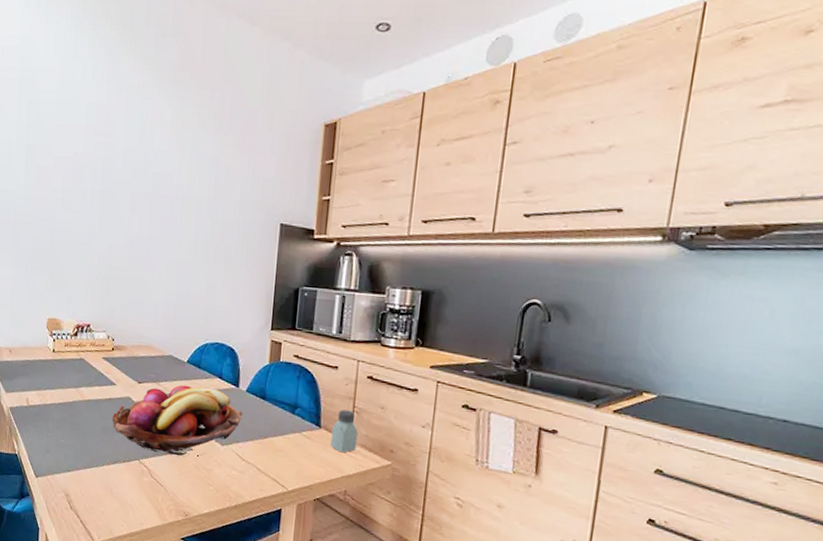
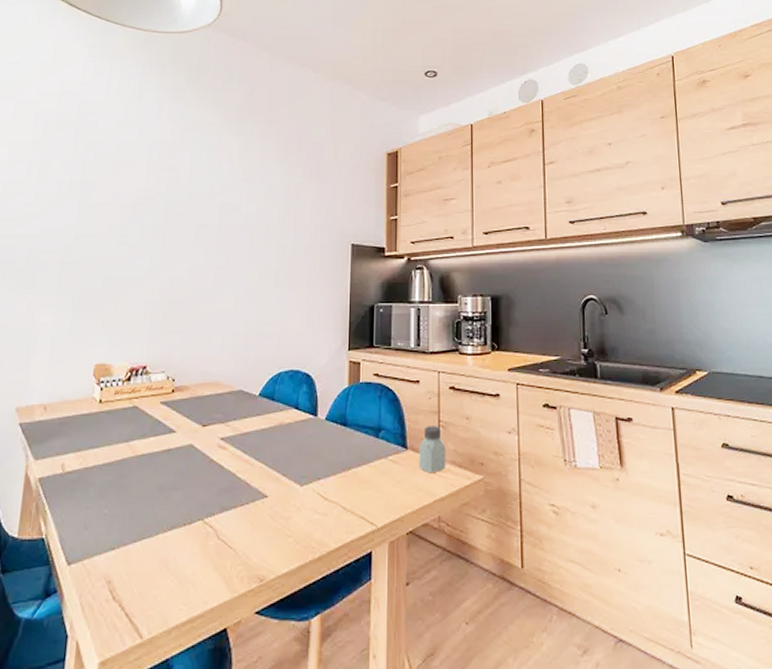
fruit basket: present [112,385,243,456] -> none [170,421,323,507]

